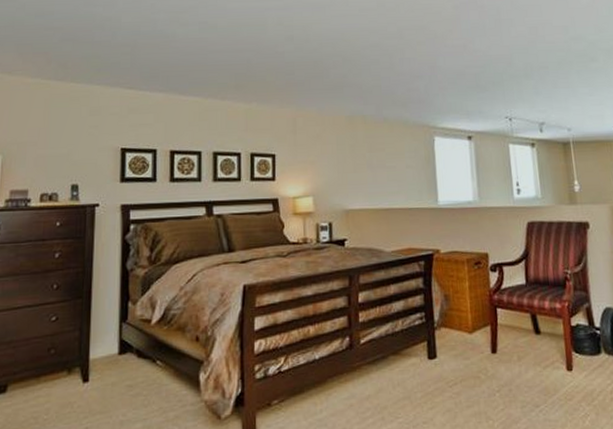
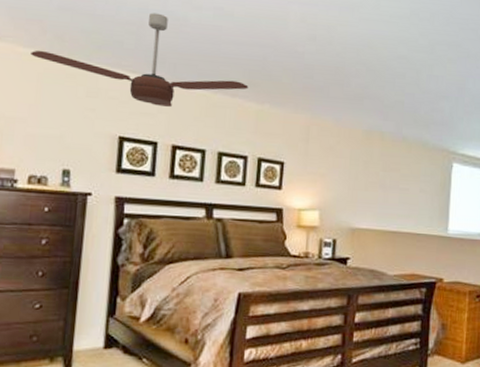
ceiling fan: none [38,33,236,116] -> present [31,13,249,107]

